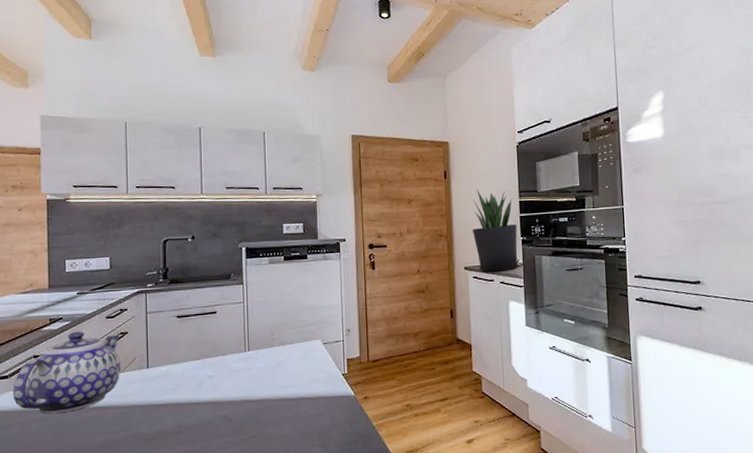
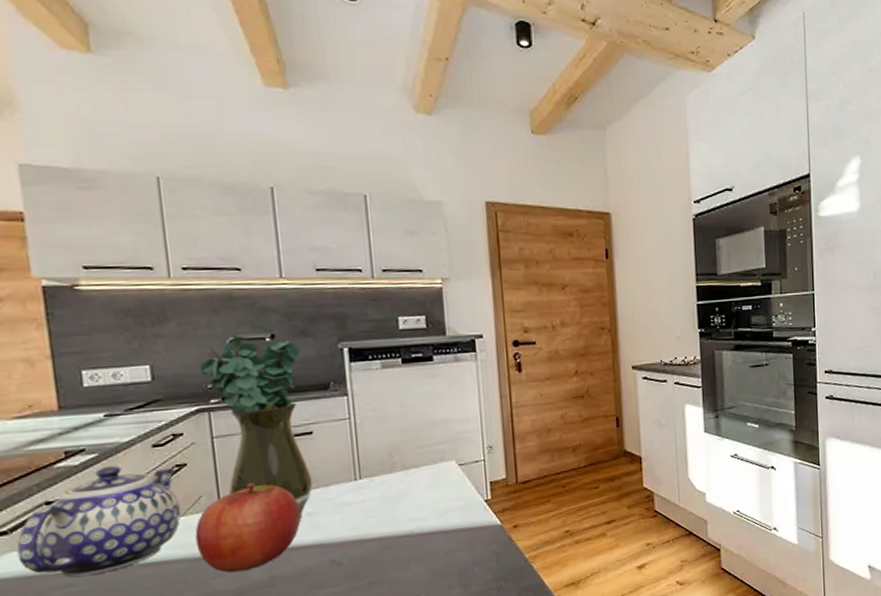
fruit: none [129,350,205,420] -> present [195,483,302,573]
vase: none [142,233,214,380] -> present [200,331,313,519]
planter: present [472,188,518,272] -> none [640,271,695,372]

